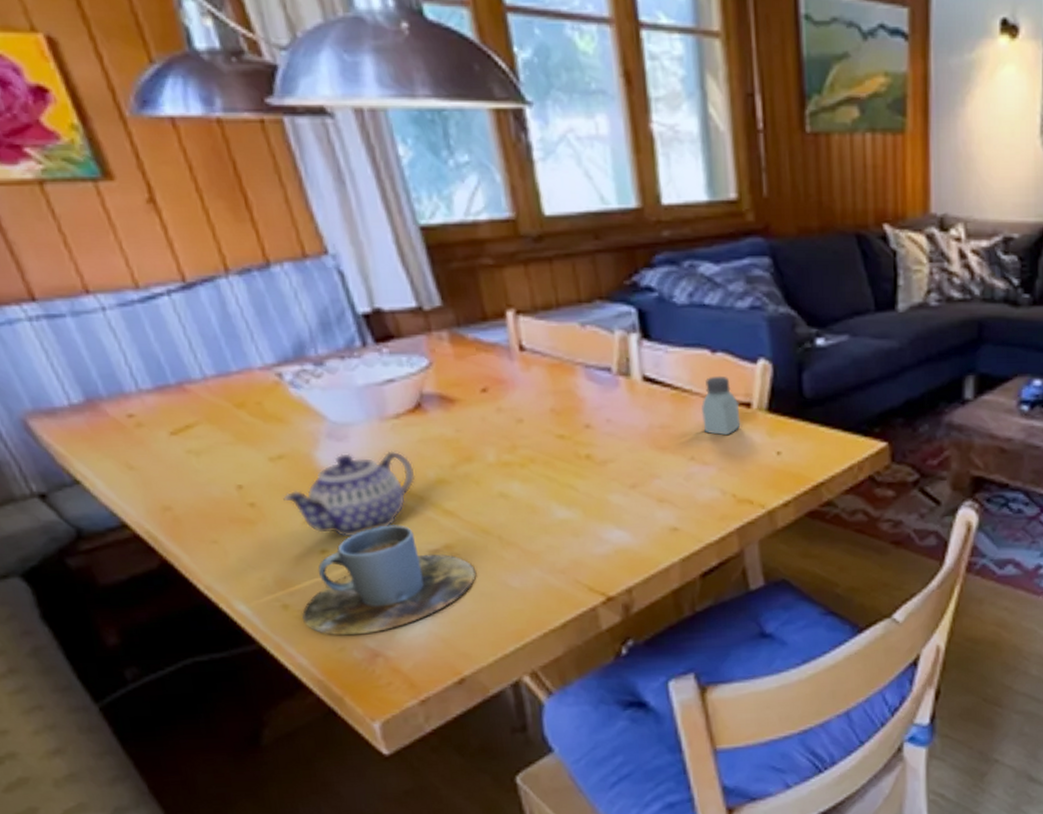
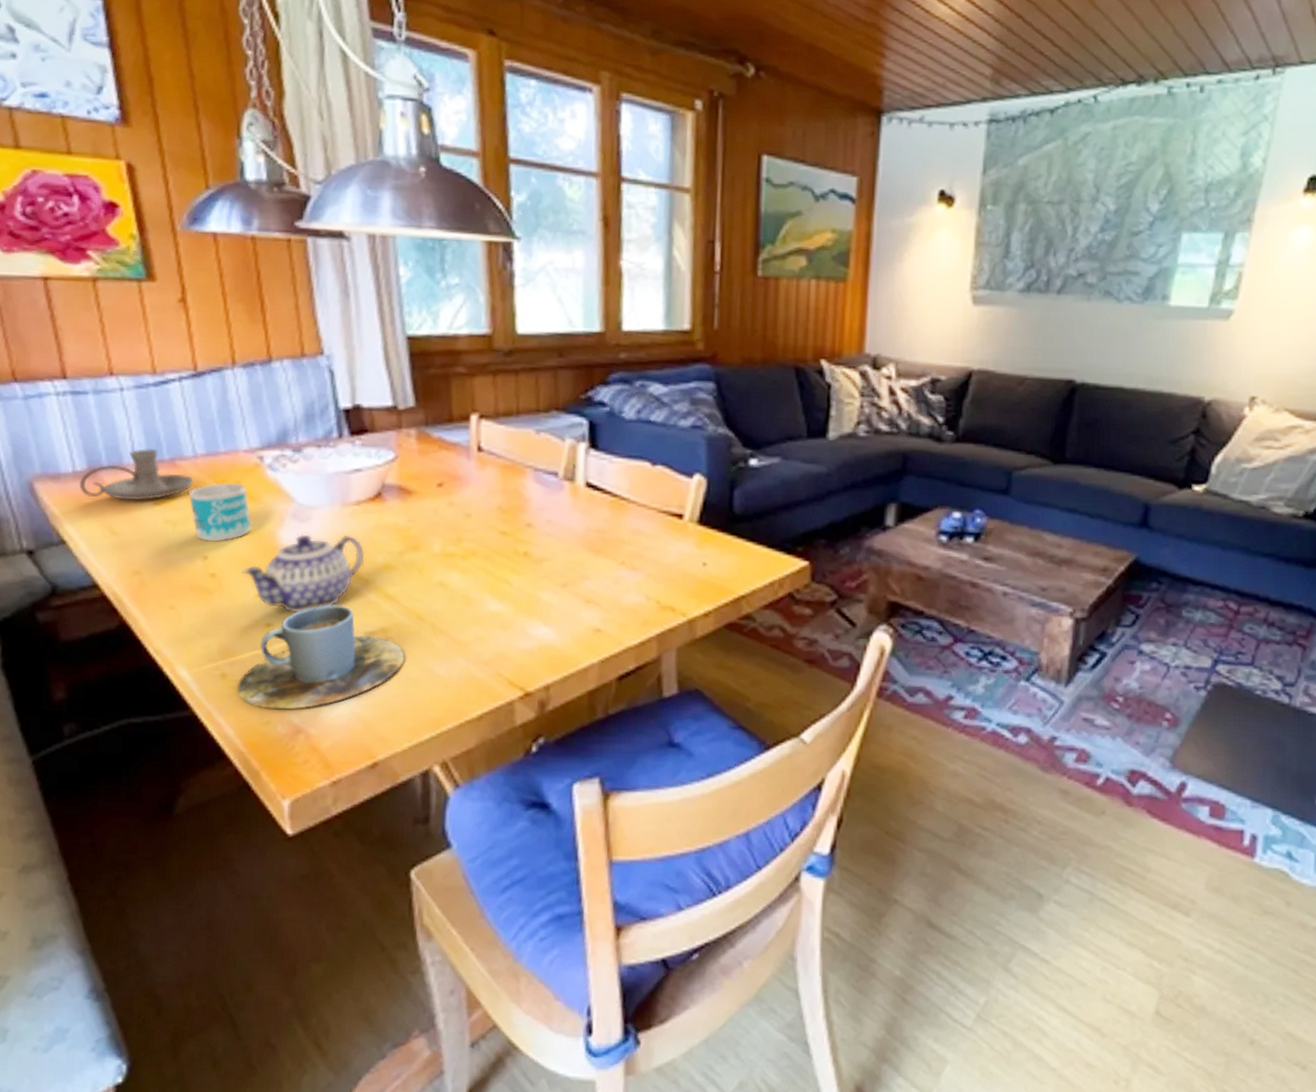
candle holder: none [80,374,210,432] -> present [80,449,194,501]
mug: none [206,404,284,471] -> present [189,482,251,543]
saltshaker: present [701,375,741,436] -> none [635,487,673,544]

